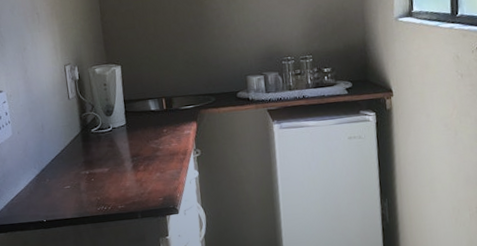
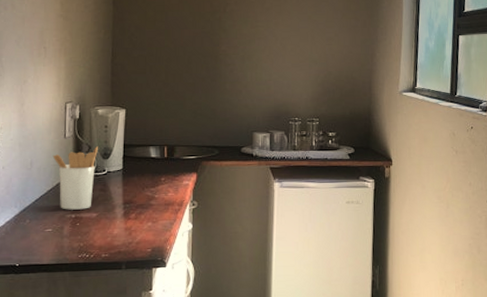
utensil holder: none [60,105,103,167] -> present [52,146,99,210]

